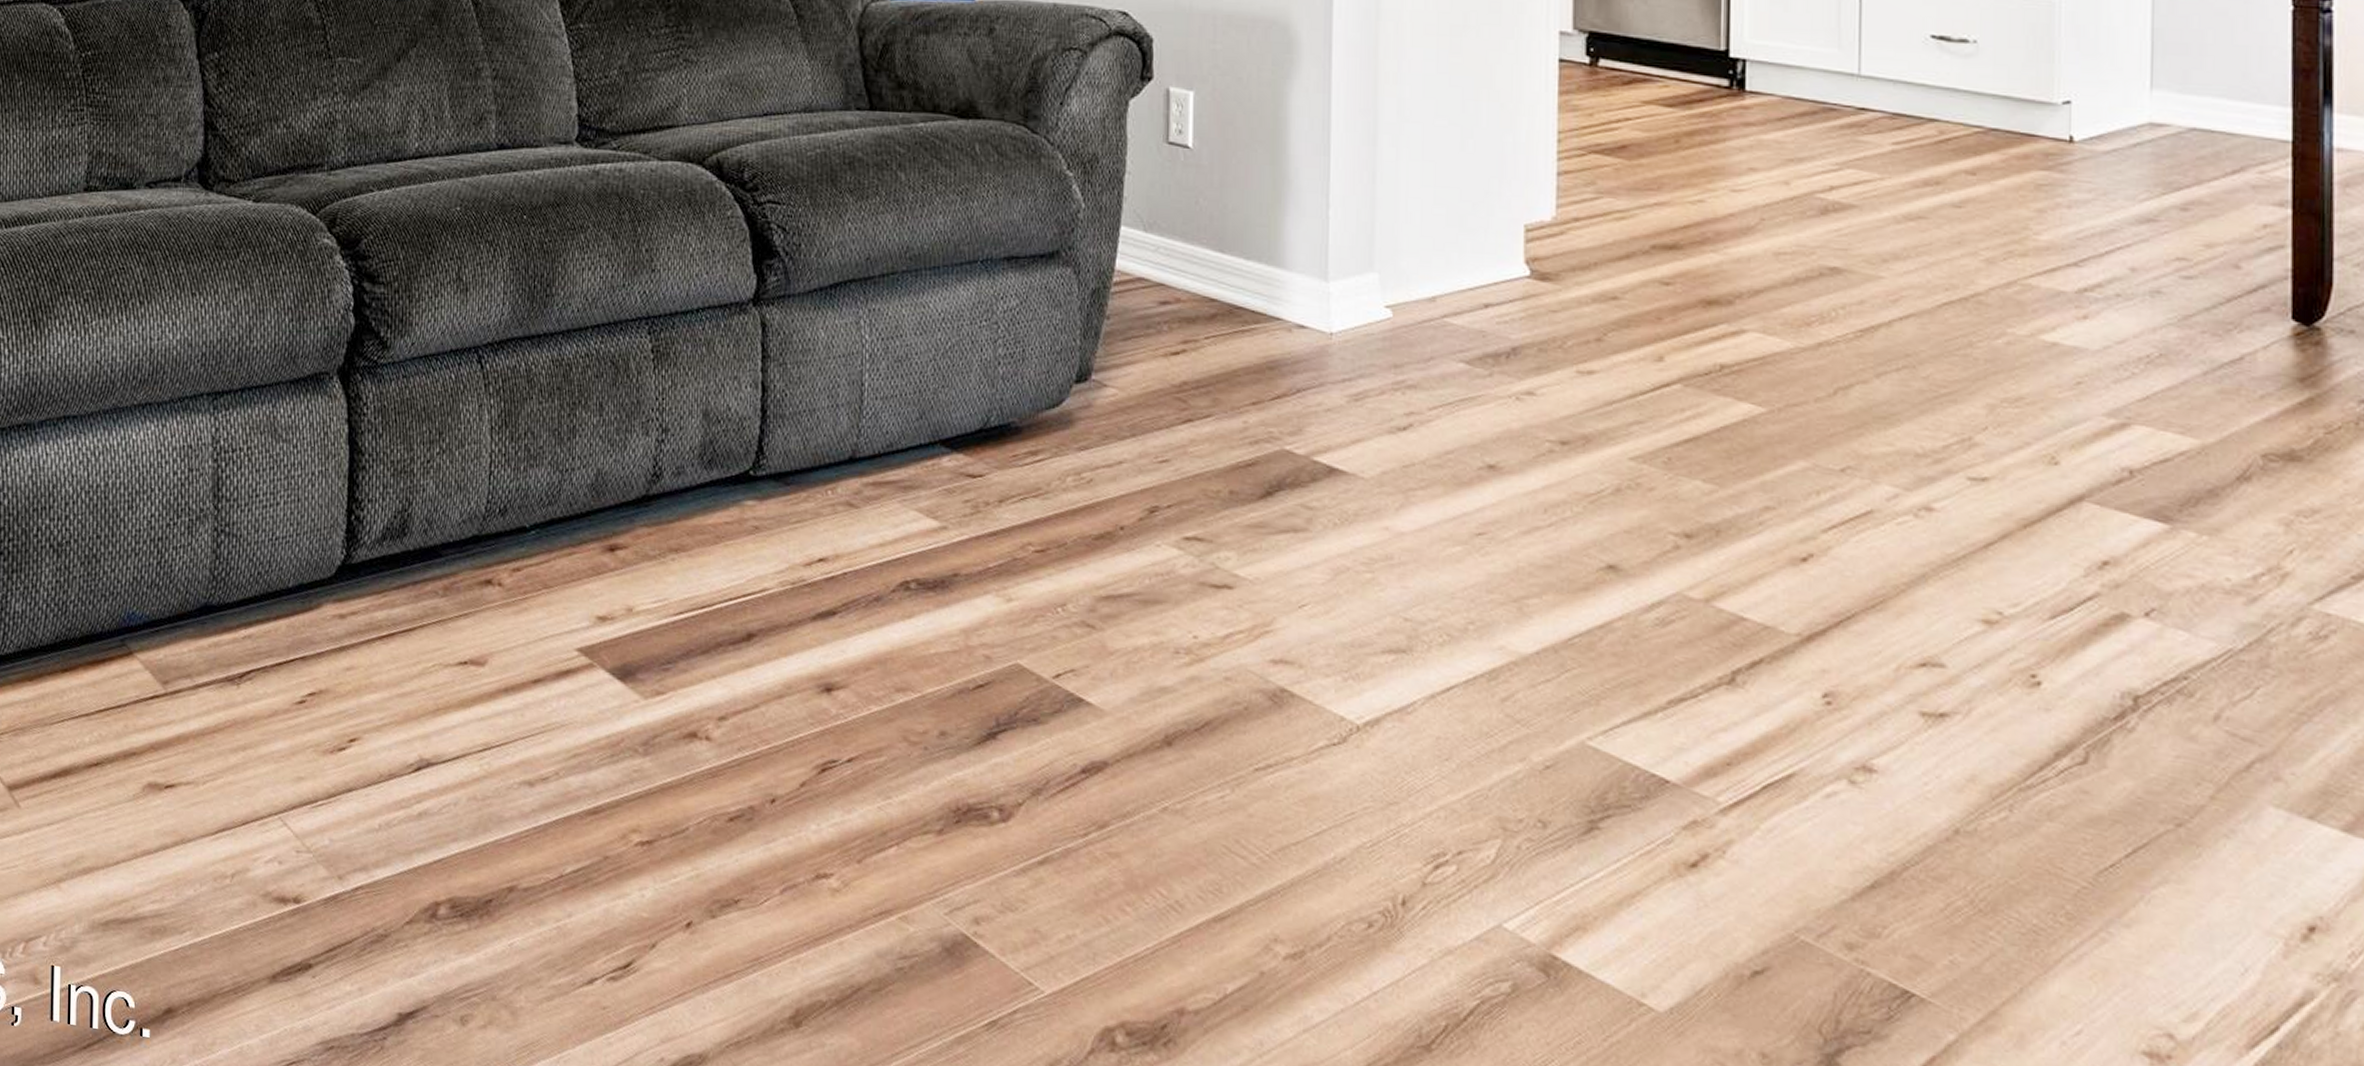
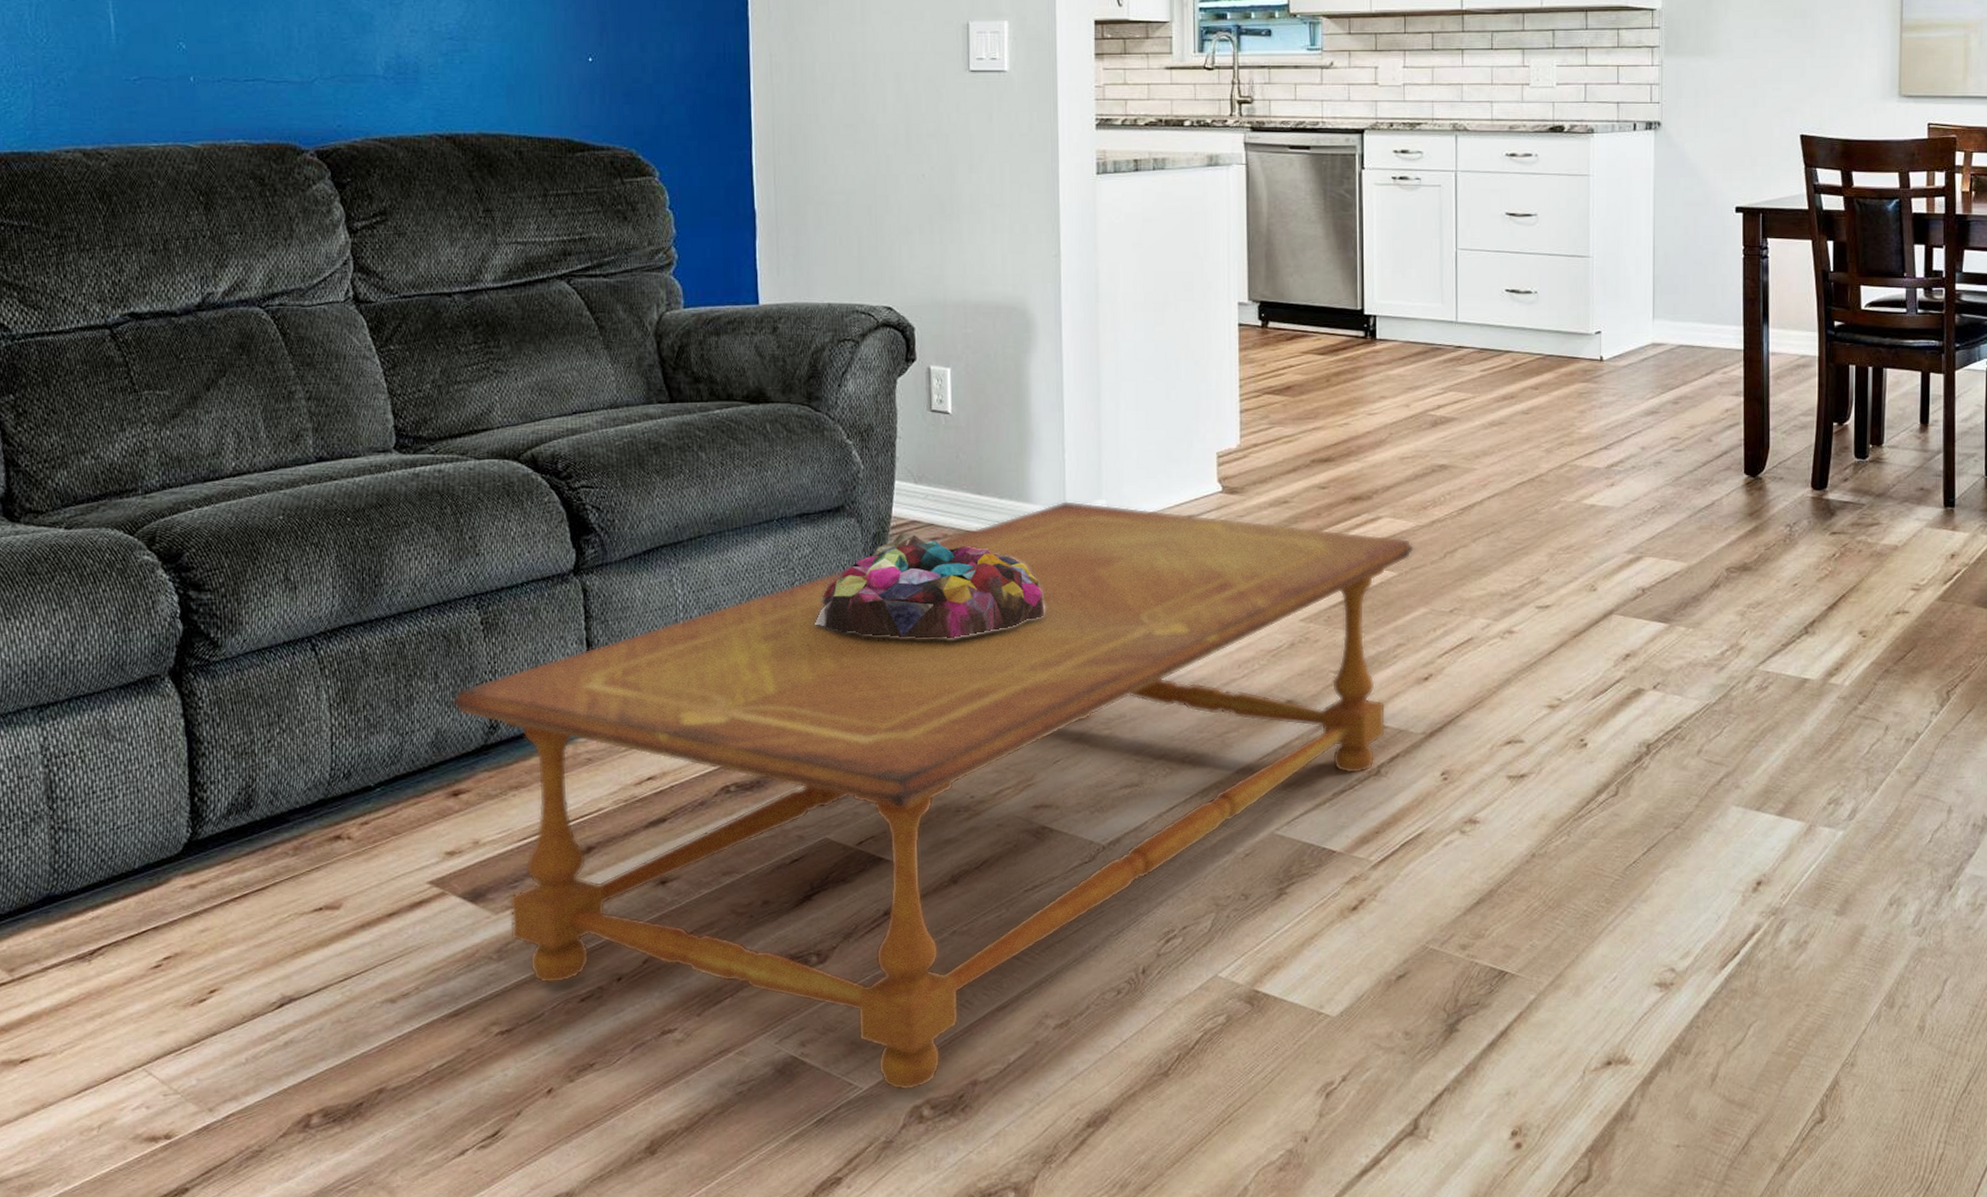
coffee table: none [614,269,1791,1006] -> present [451,500,1414,1090]
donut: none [1018,292,1296,431] -> present [815,533,1045,638]

